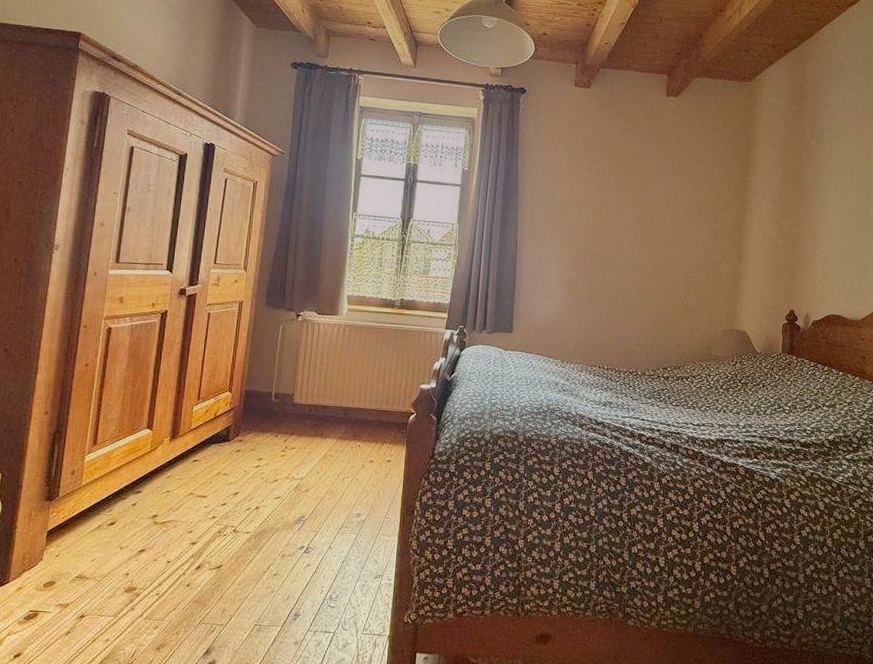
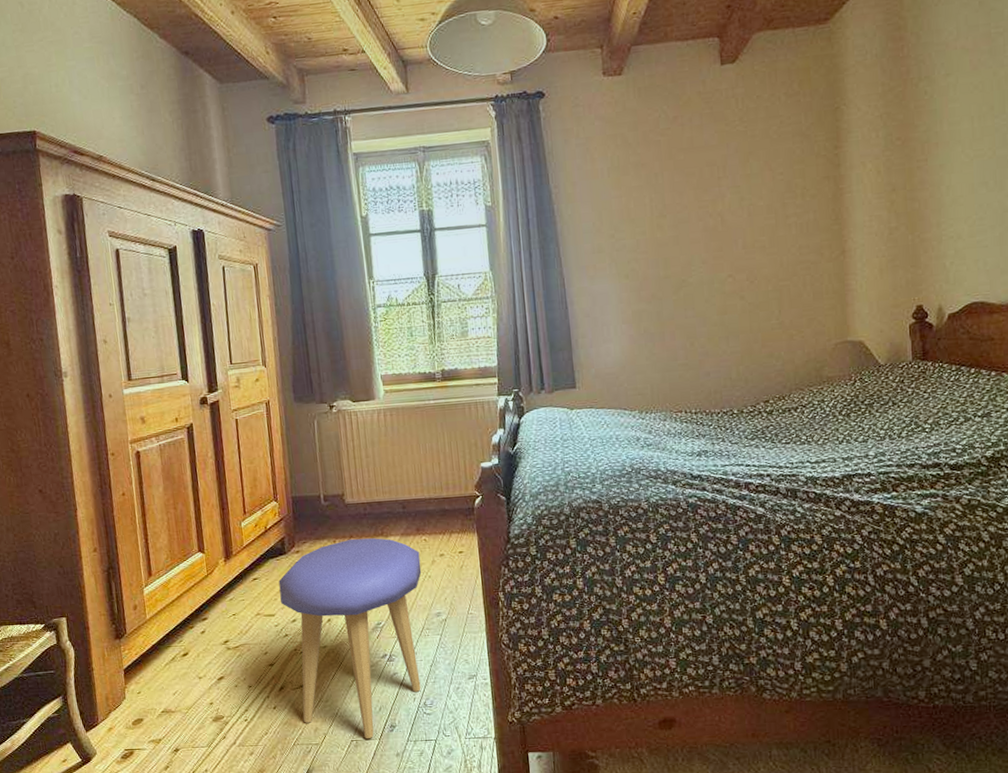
stool: none [213,435,352,625] -> present [278,538,422,739]

